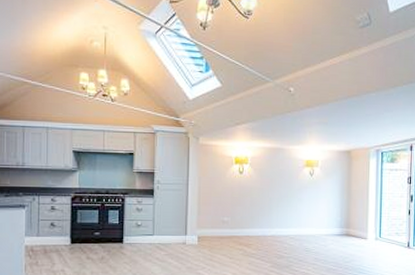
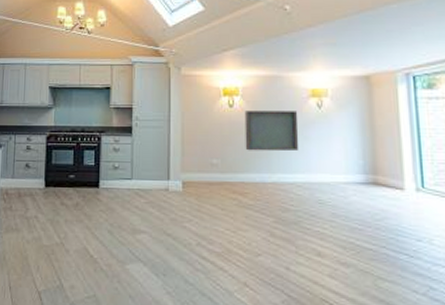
television: none [251,177,295,211] -> present [244,110,299,152]

